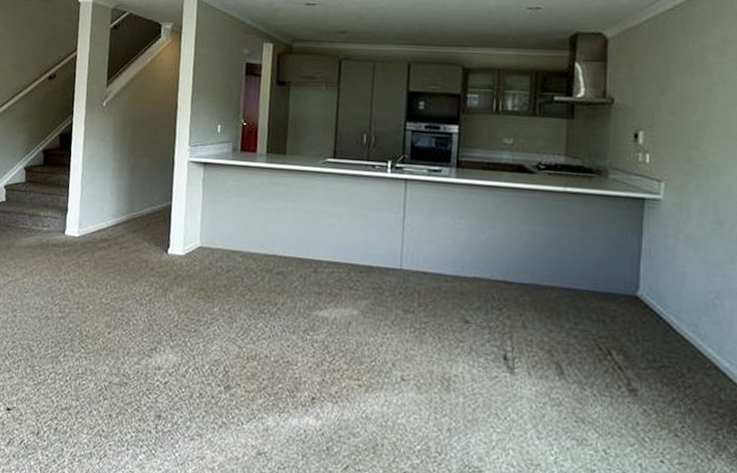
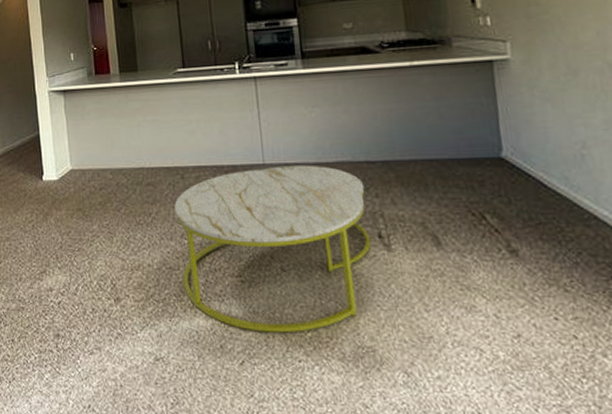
coffee table: none [298,273,498,444] -> present [174,165,371,333]

